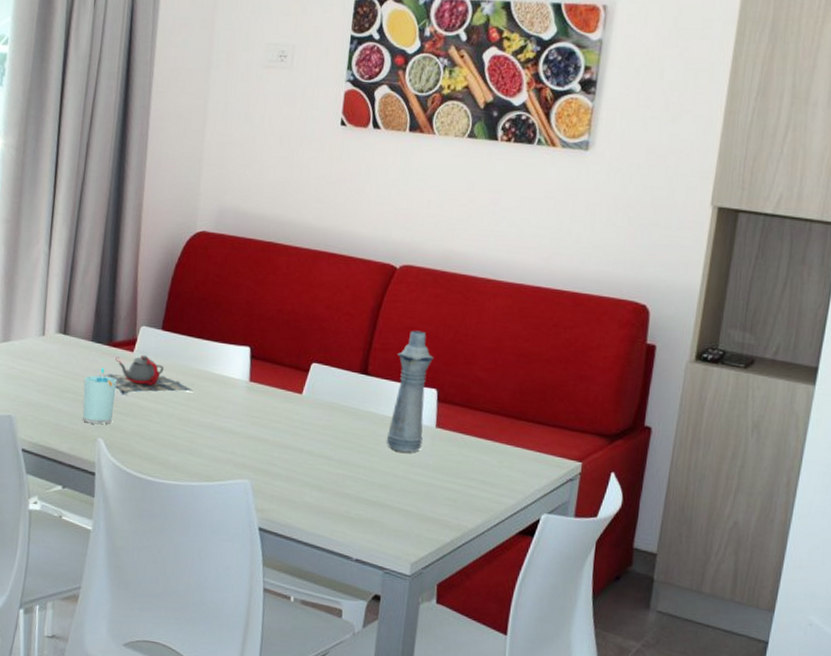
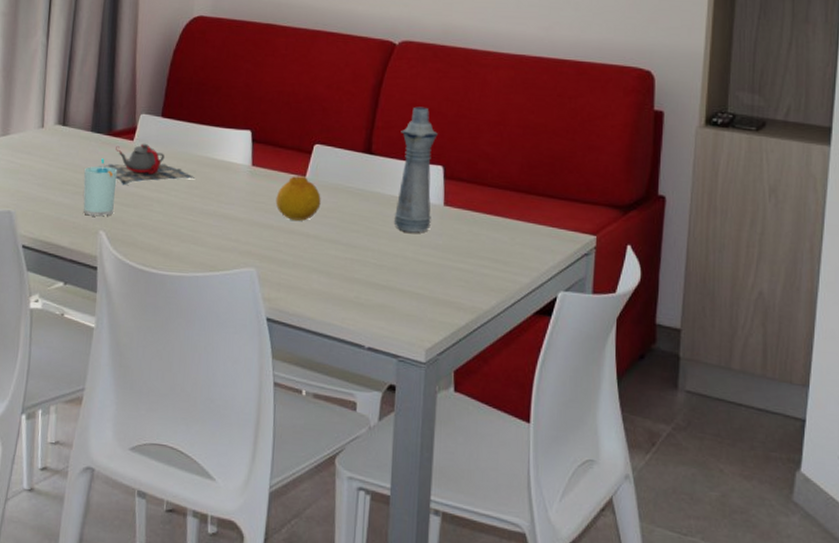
fruit: none [271,392,316,437] -> present [275,175,321,221]

